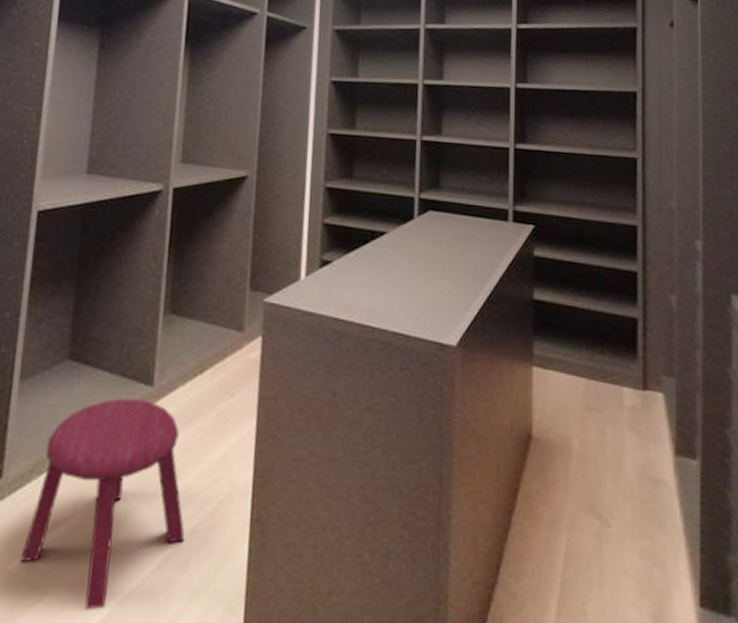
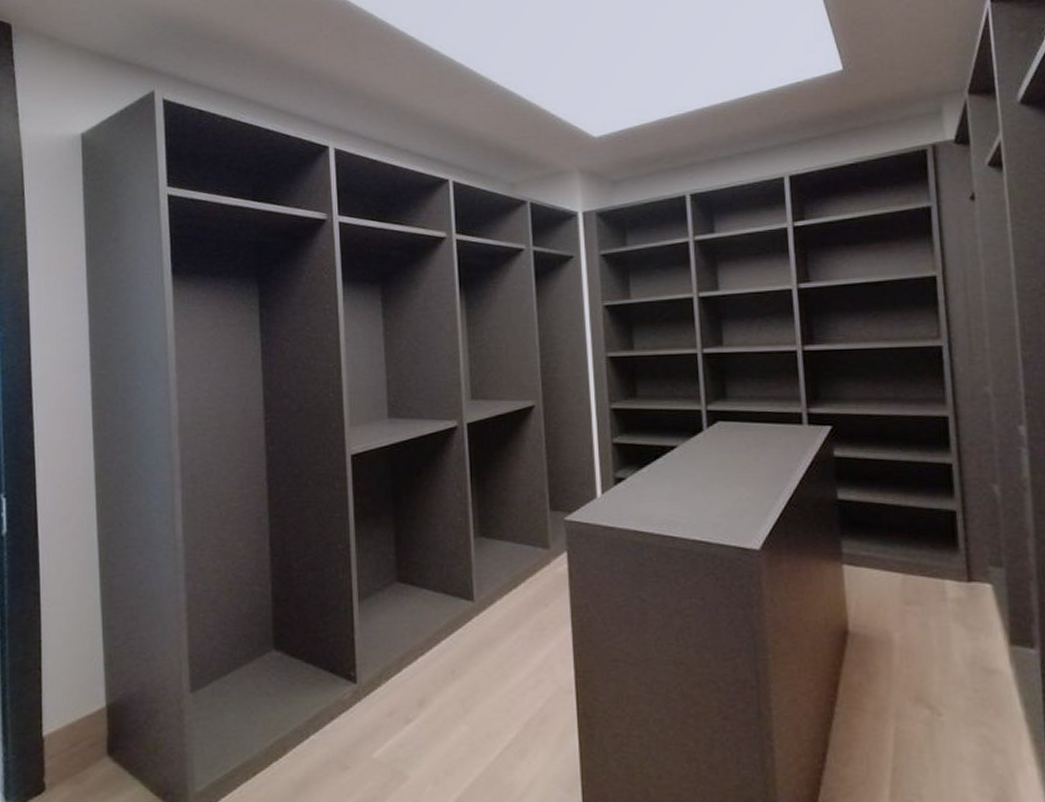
stool: present [20,398,185,609] -> none [382,612,520,790]

